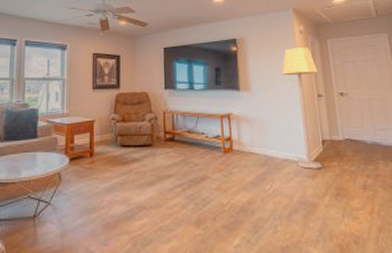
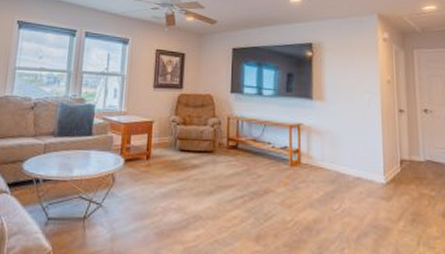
lamp: present [281,48,322,169] -> none [359,57,401,191]

